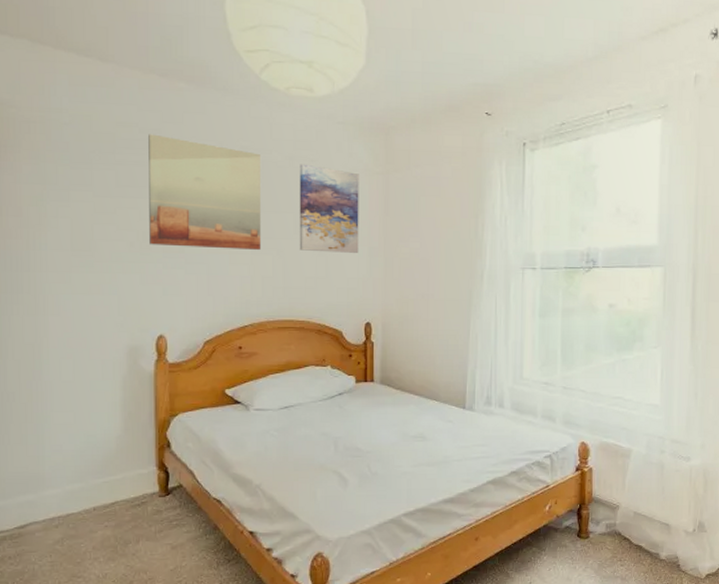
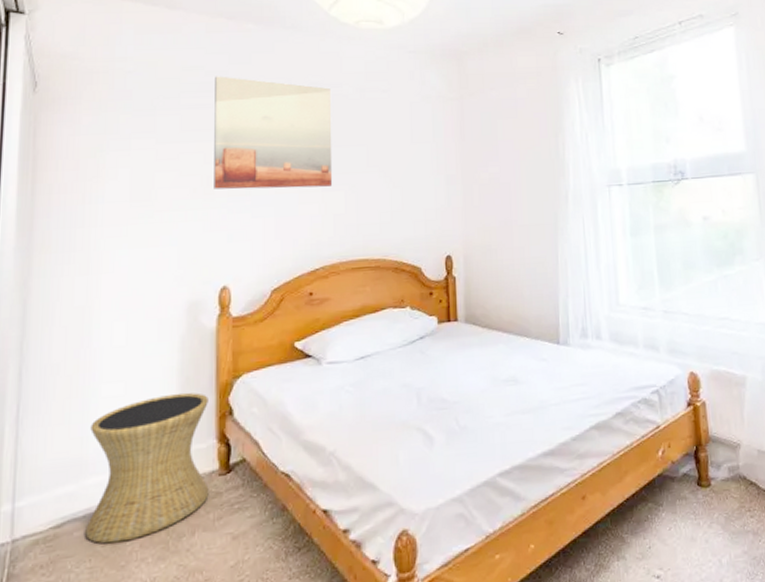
side table: none [45,425,151,544] -> present [85,392,209,544]
wall art: present [299,164,359,253] -> none [371,95,436,184]

